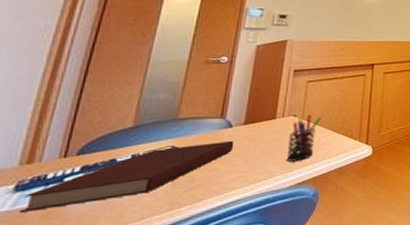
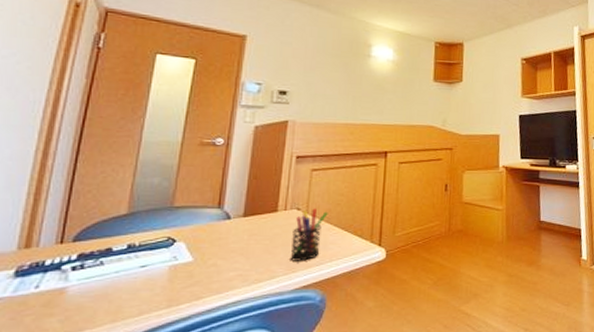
notebook: present [20,140,234,212] -> none [21,234,233,299]

